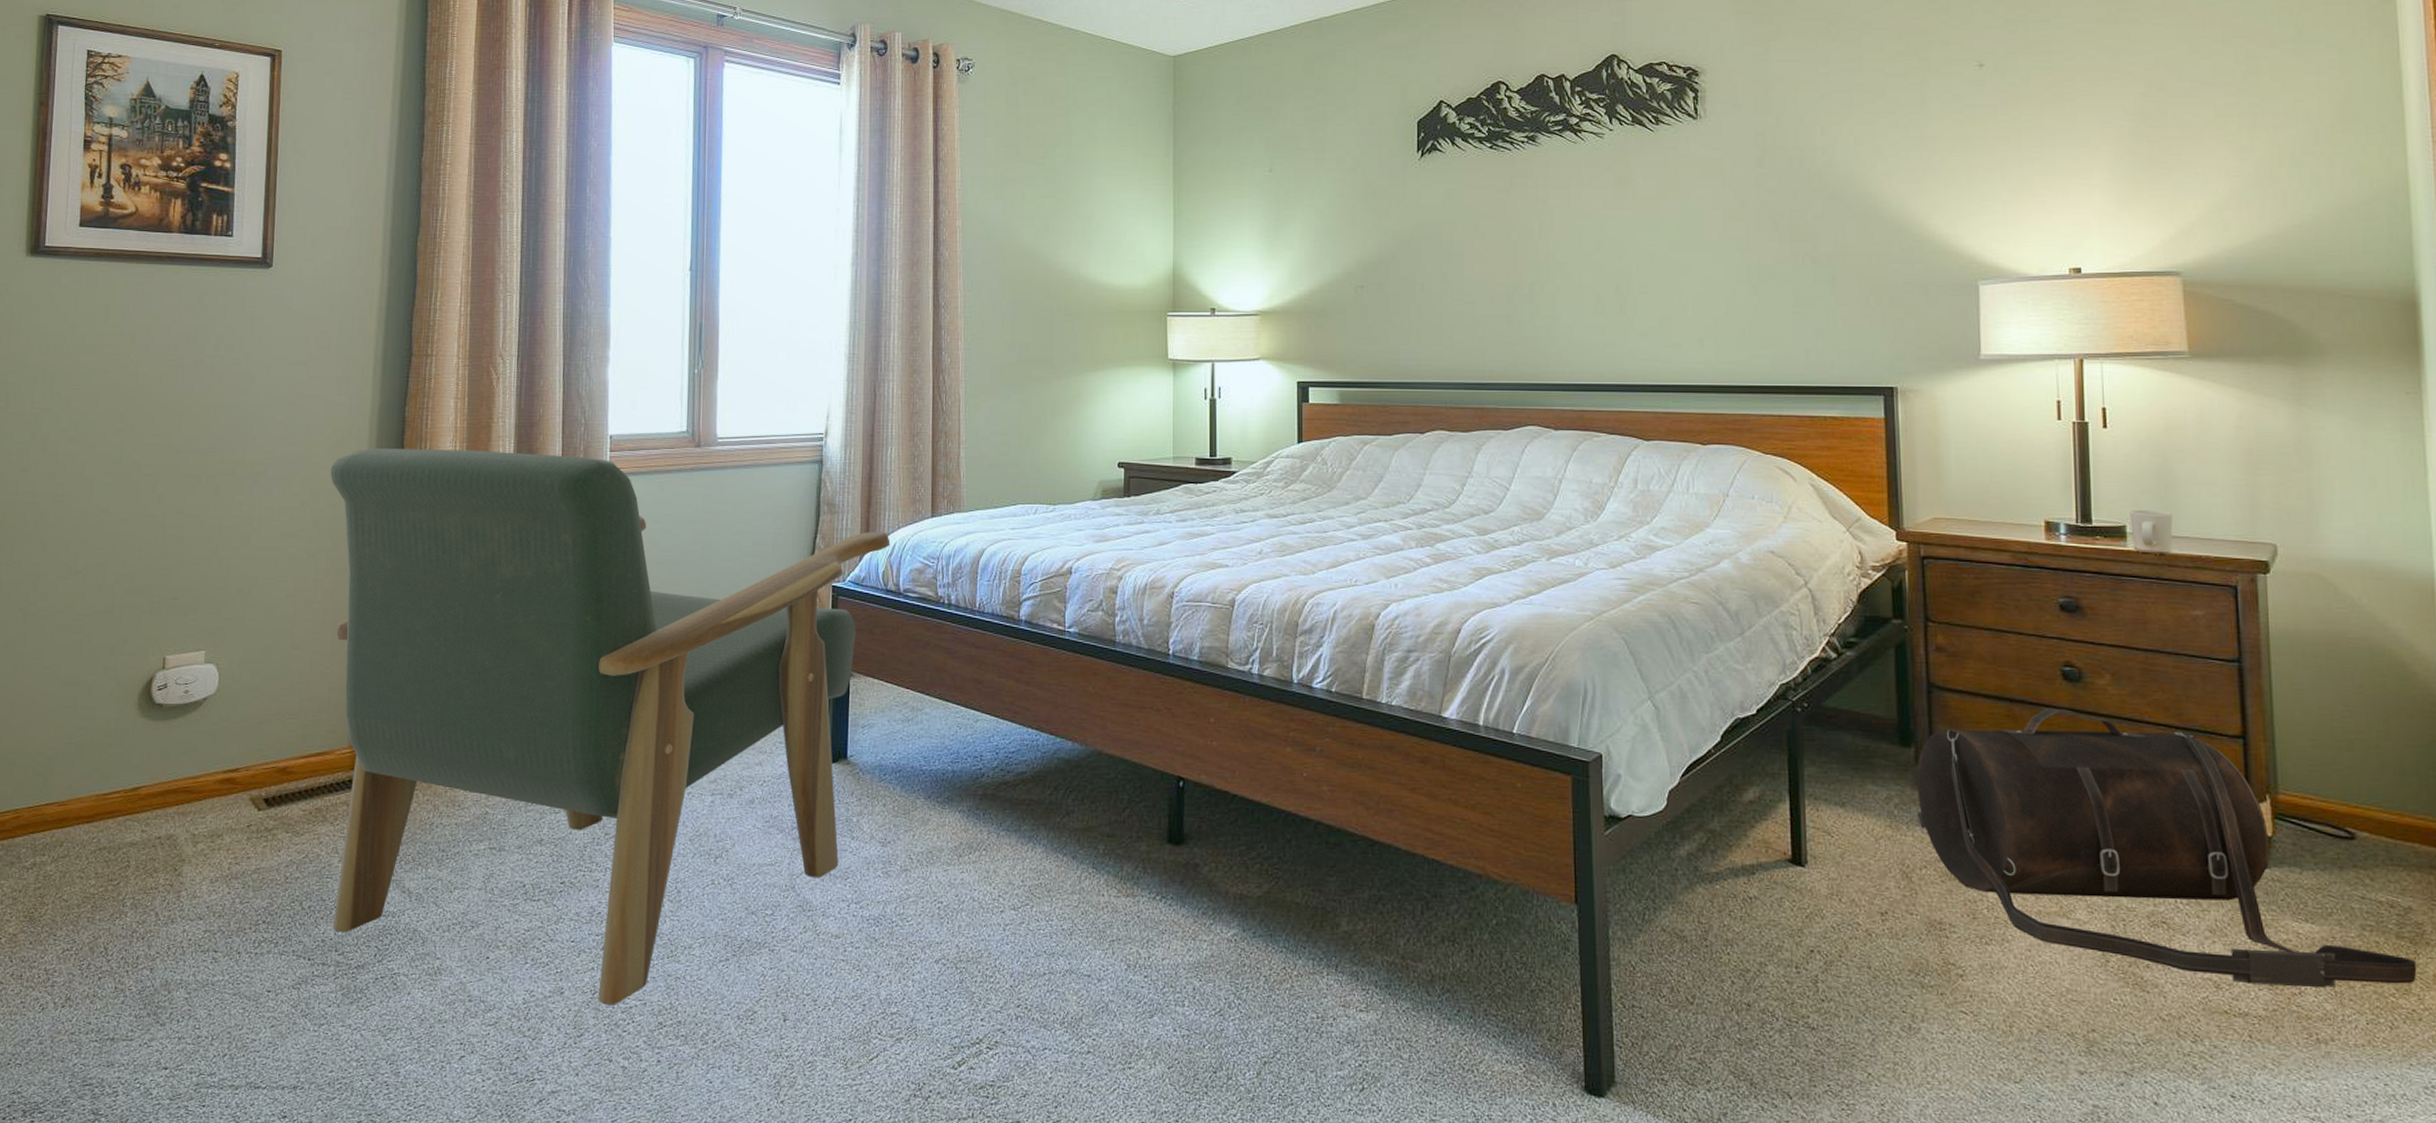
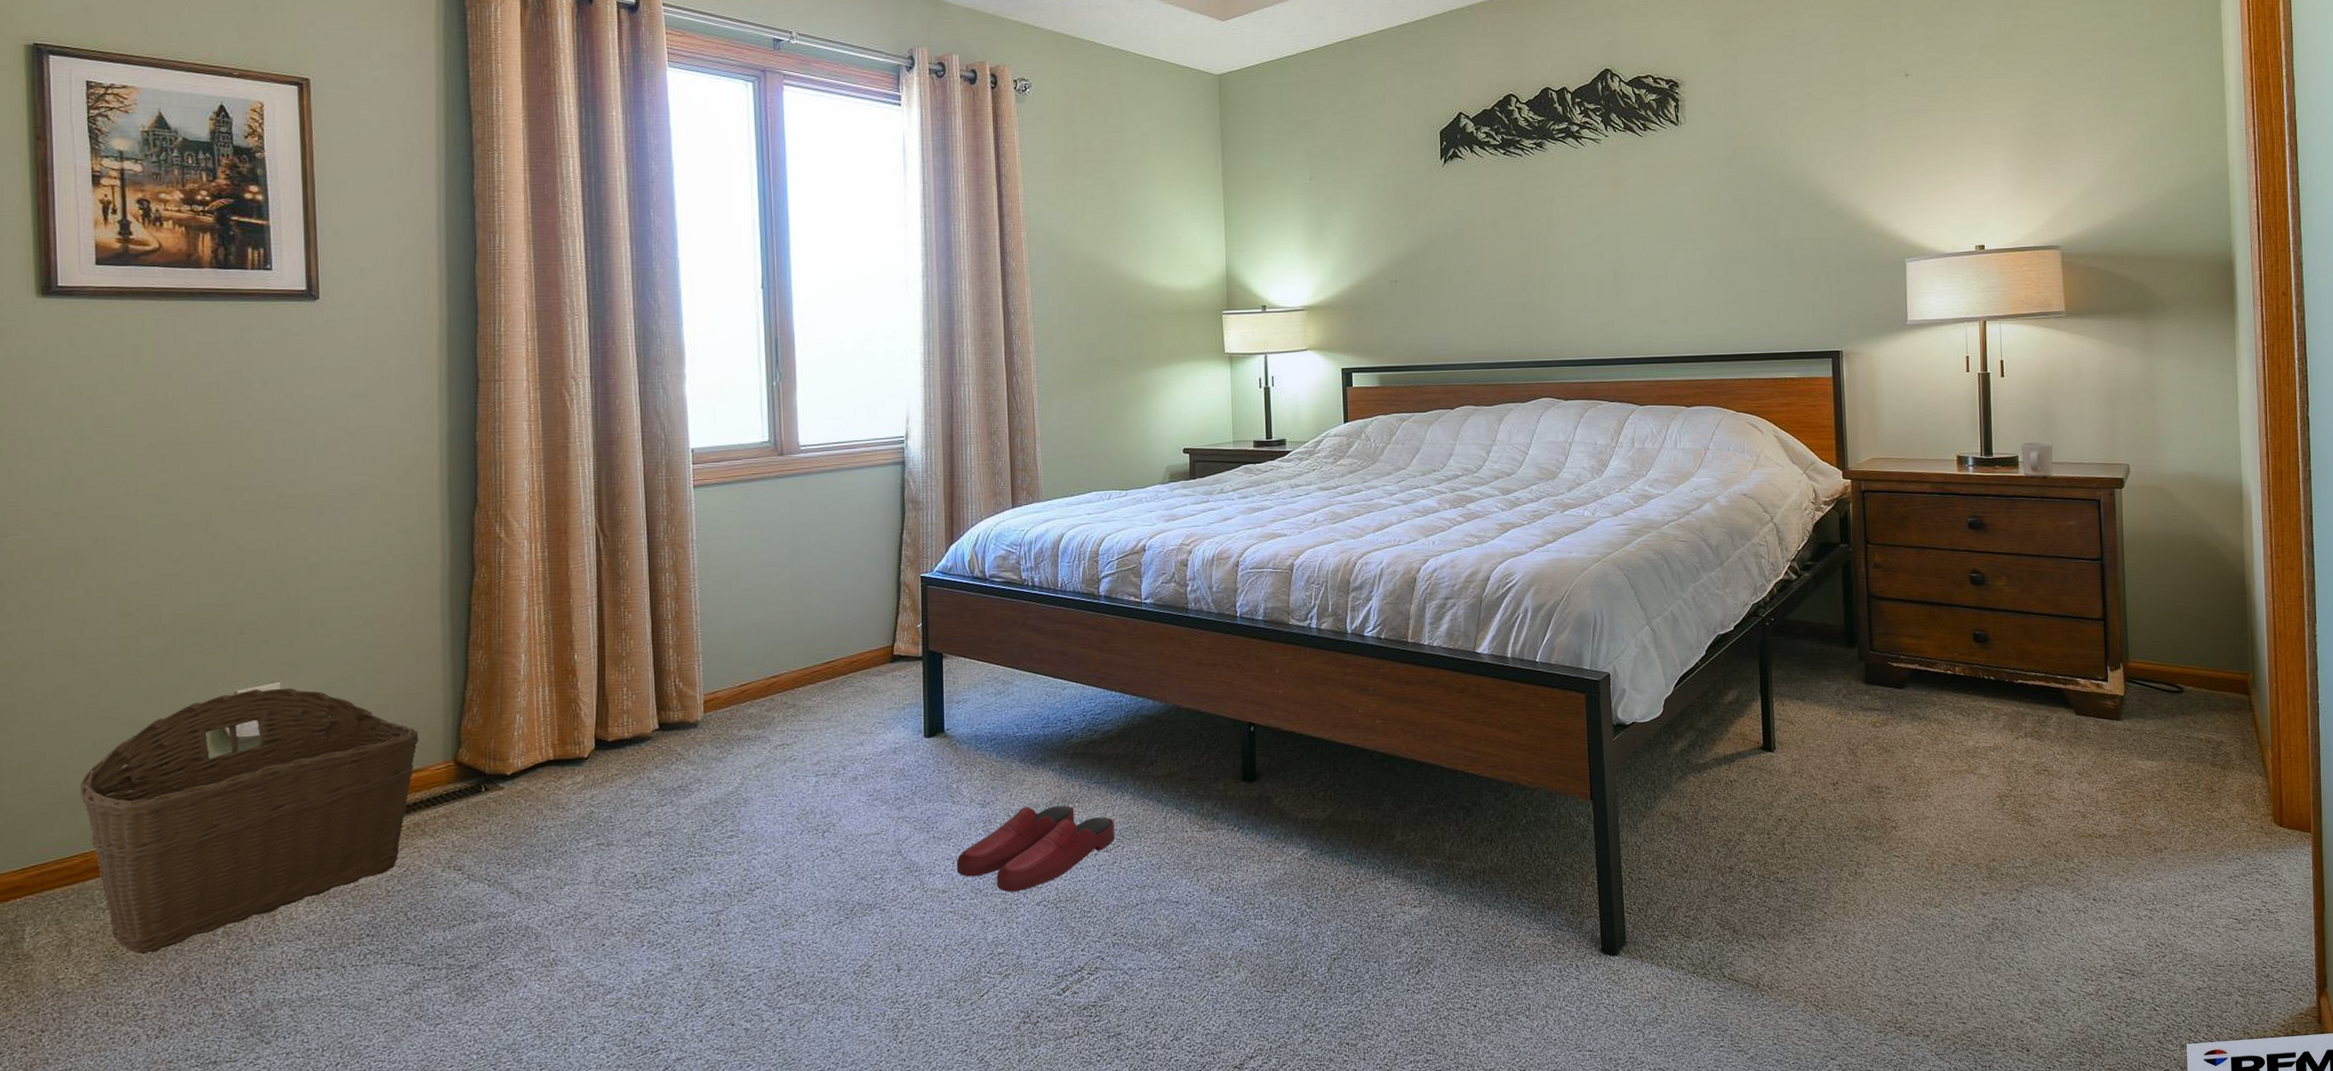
wicker basket: none [17,656,328,919] -> present [79,688,419,955]
armchair: present [331,448,891,1004] -> none [401,470,975,974]
slippers: none [851,850,1023,945] -> present [956,806,1114,892]
duffel bag: present [1915,707,2417,989] -> none [1859,607,2226,812]

